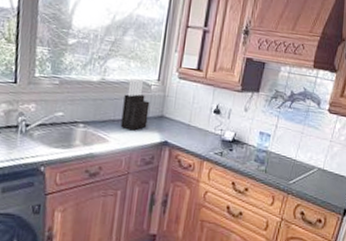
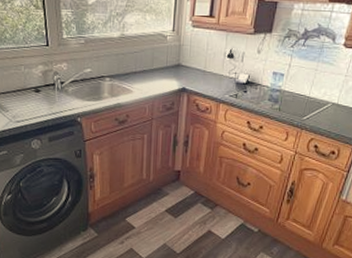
knife block: present [120,78,150,131] -> none [142,30,167,81]

